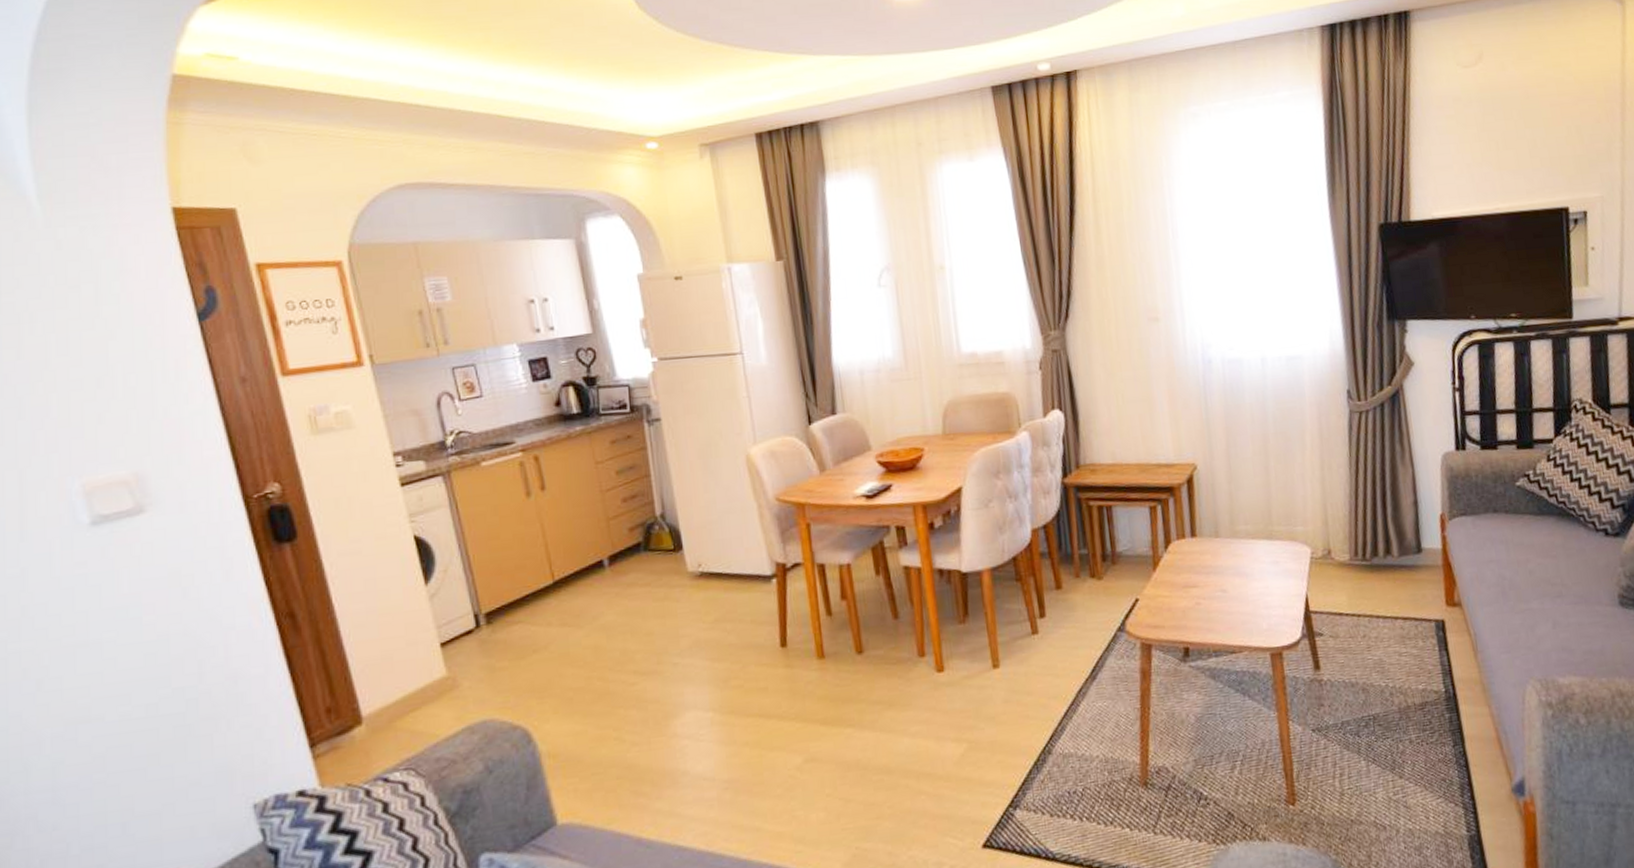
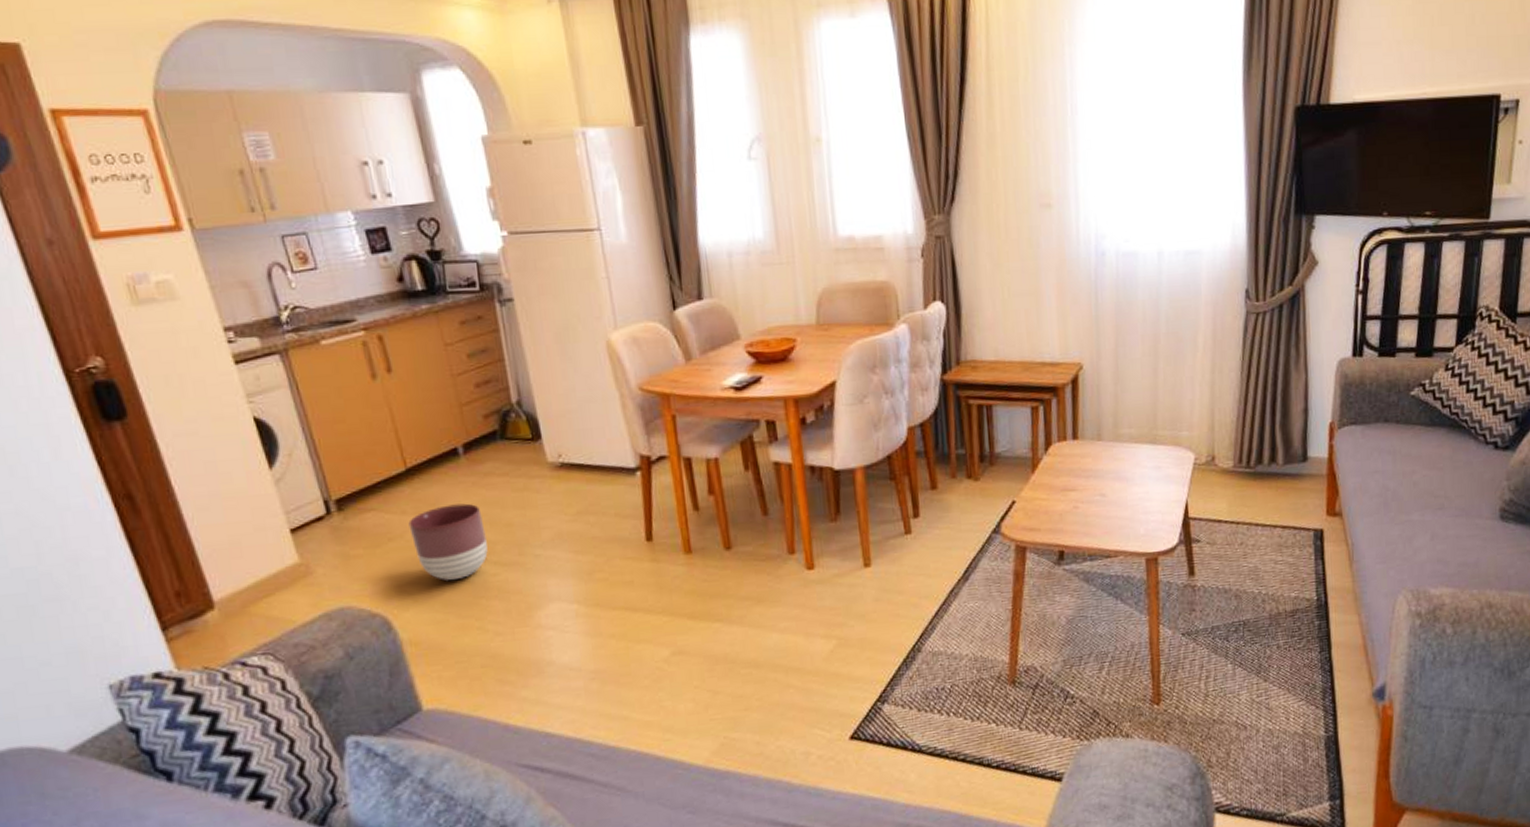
planter: none [553,613,628,691] -> present [408,503,488,580]

